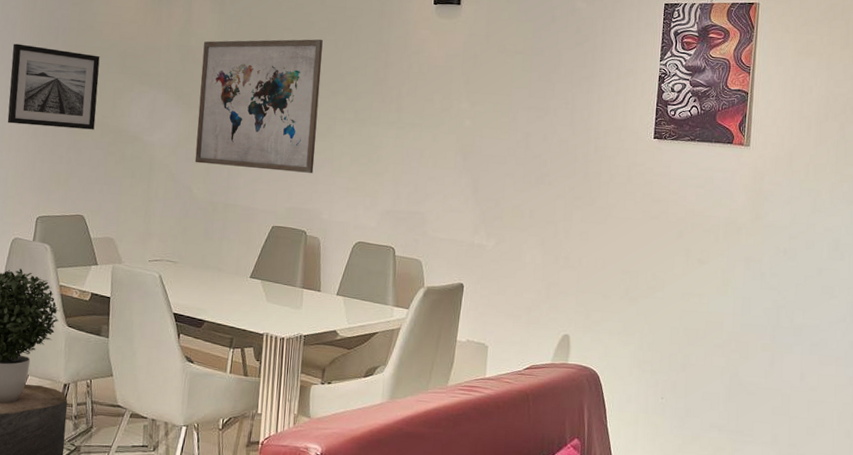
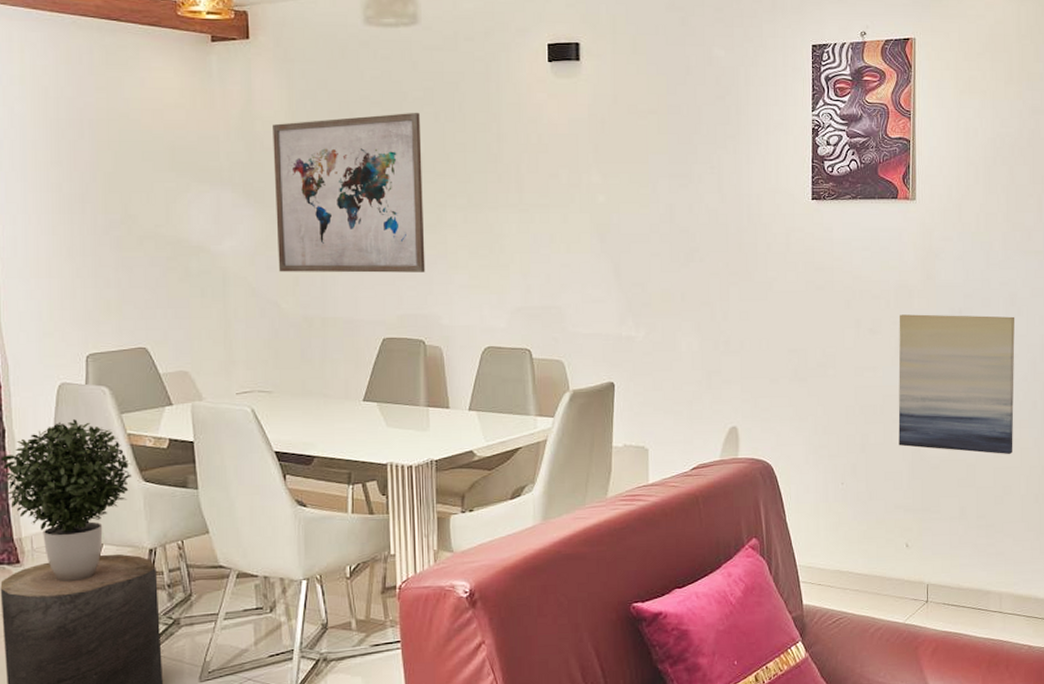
wall art: present [7,43,100,130] -> none [24,143,146,244]
wall art: none [718,248,838,390] -> present [898,314,1015,455]

